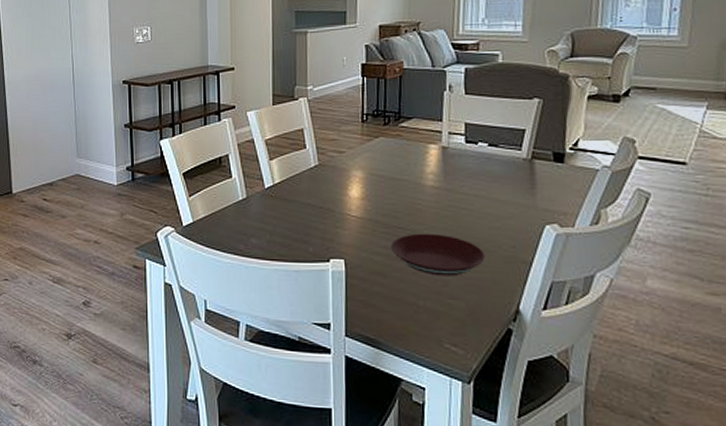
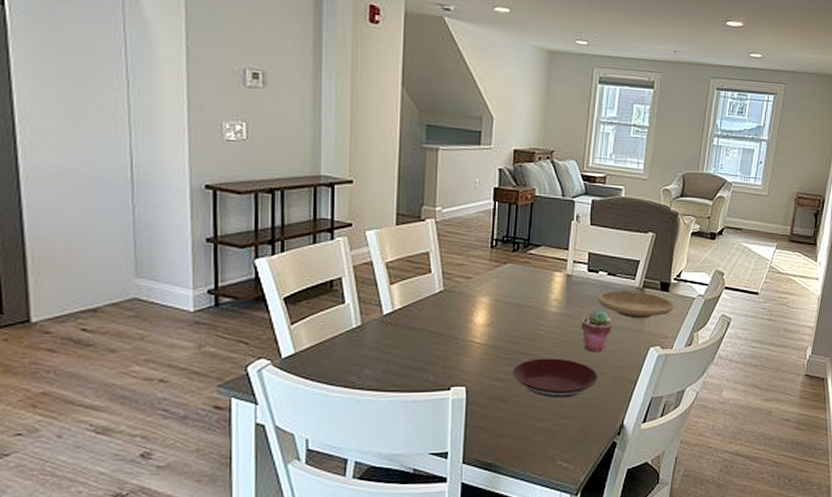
potted succulent: none [462,184,498,229] -> present [581,310,613,353]
plate: none [478,162,572,193] -> present [598,290,674,319]

